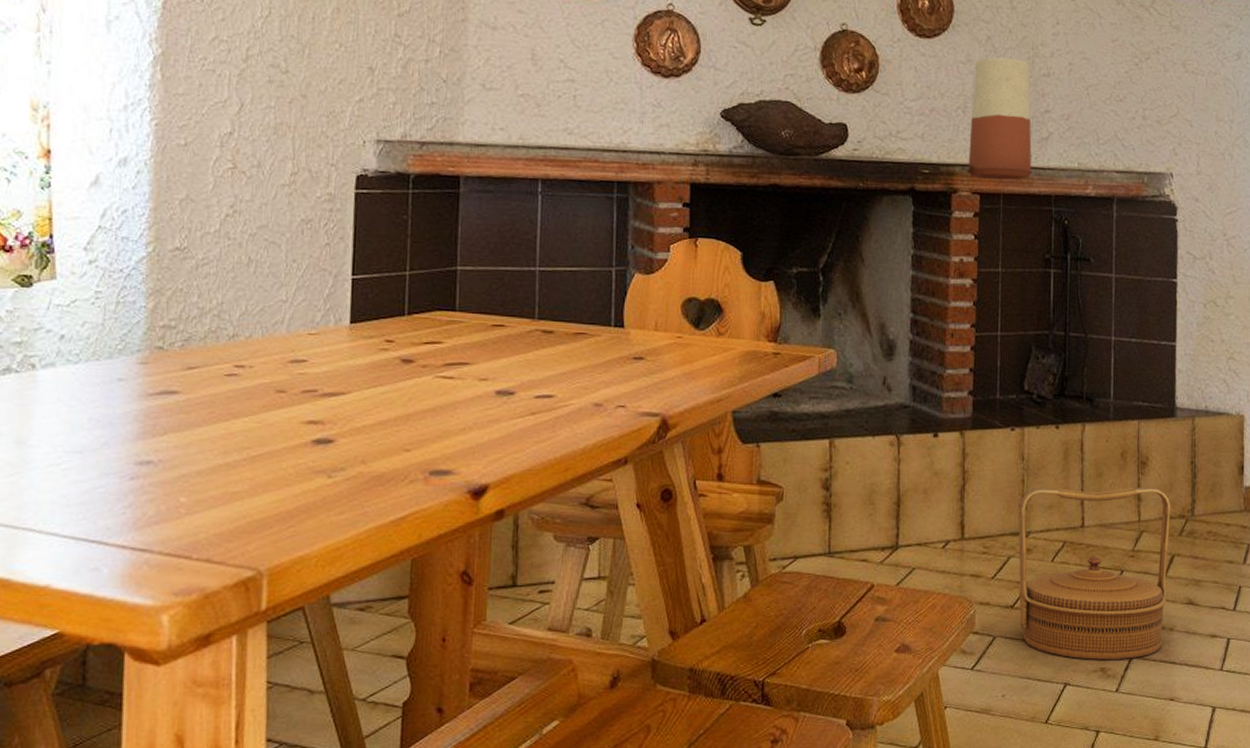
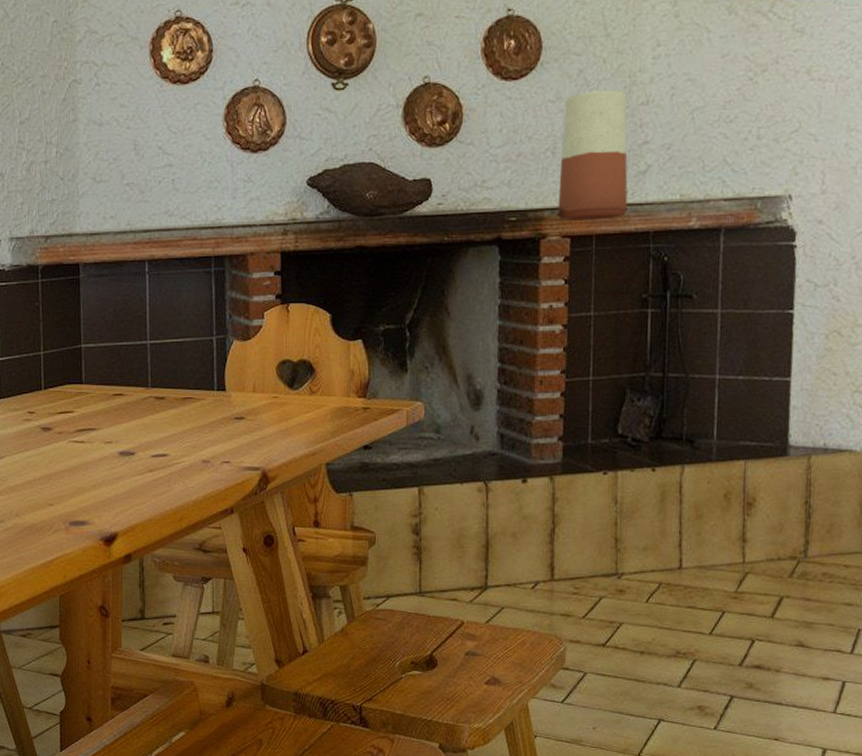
woven basket: present [1018,487,1171,661] -> none [610,528,781,699]

